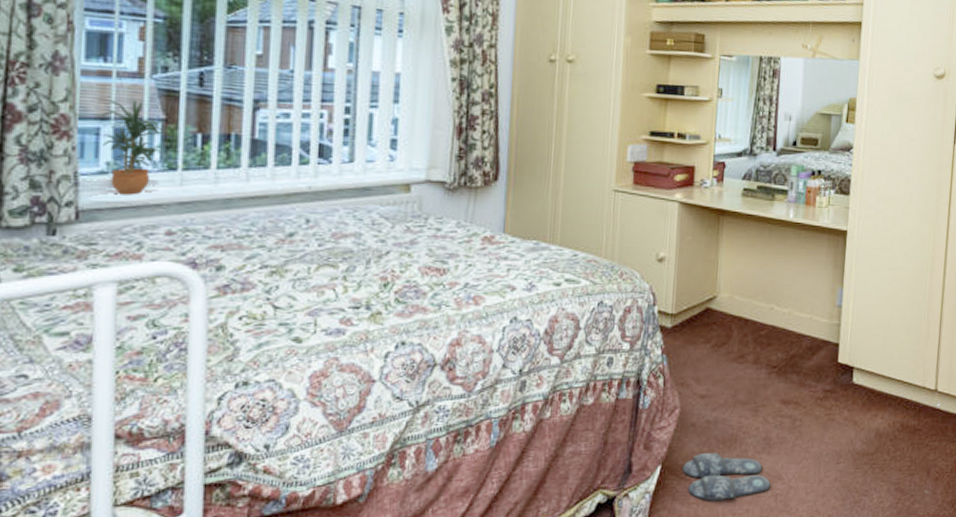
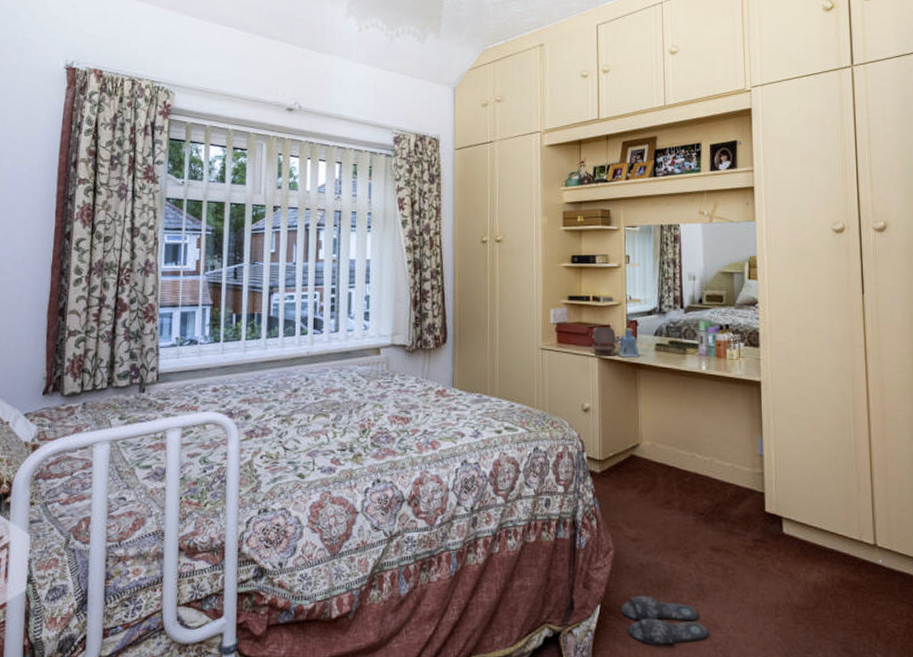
potted plant: present [102,100,167,195] -> none [174,291,214,362]
jewelry box: none [672,168,701,202] -> present [592,327,617,357]
perfume bottle: none [701,170,725,203] -> present [618,328,639,358]

